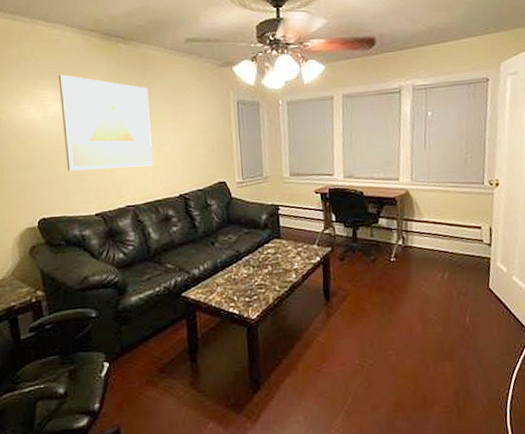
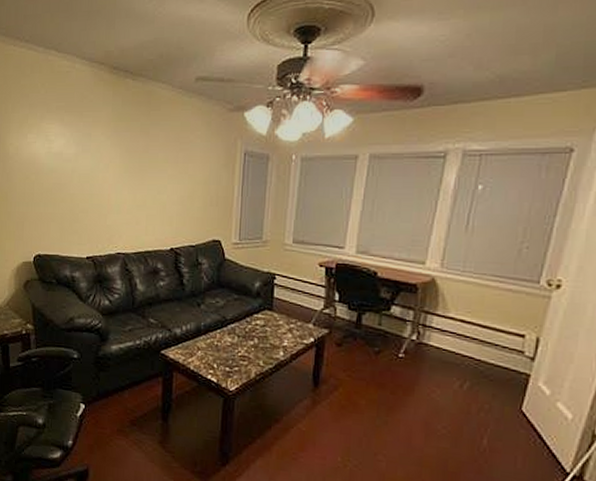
wall art: present [58,74,153,171] -> none [64,109,151,214]

